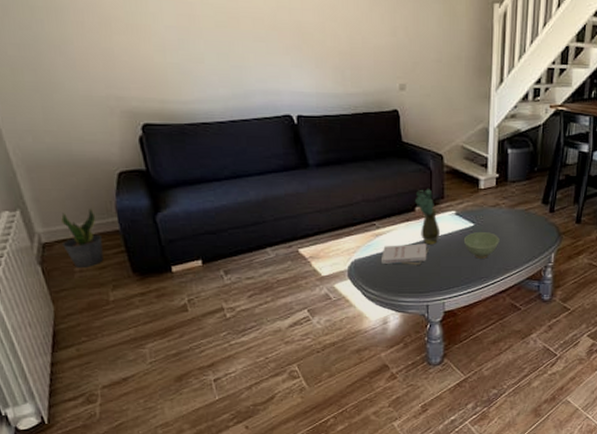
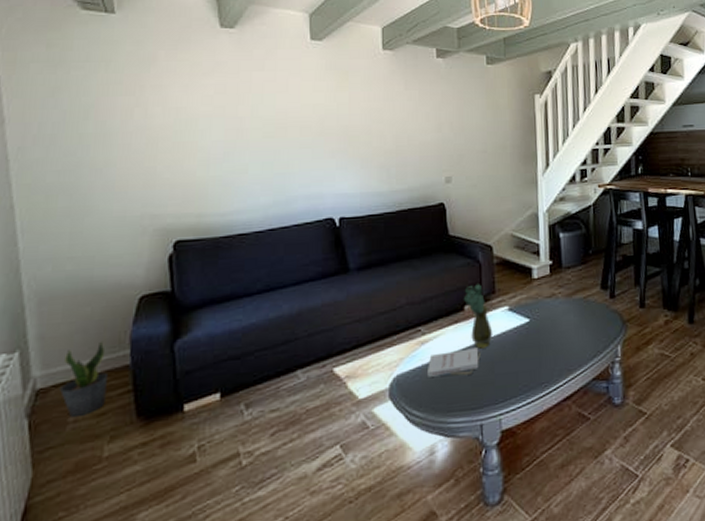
bowl: present [463,232,500,259] -> none [518,327,559,360]

